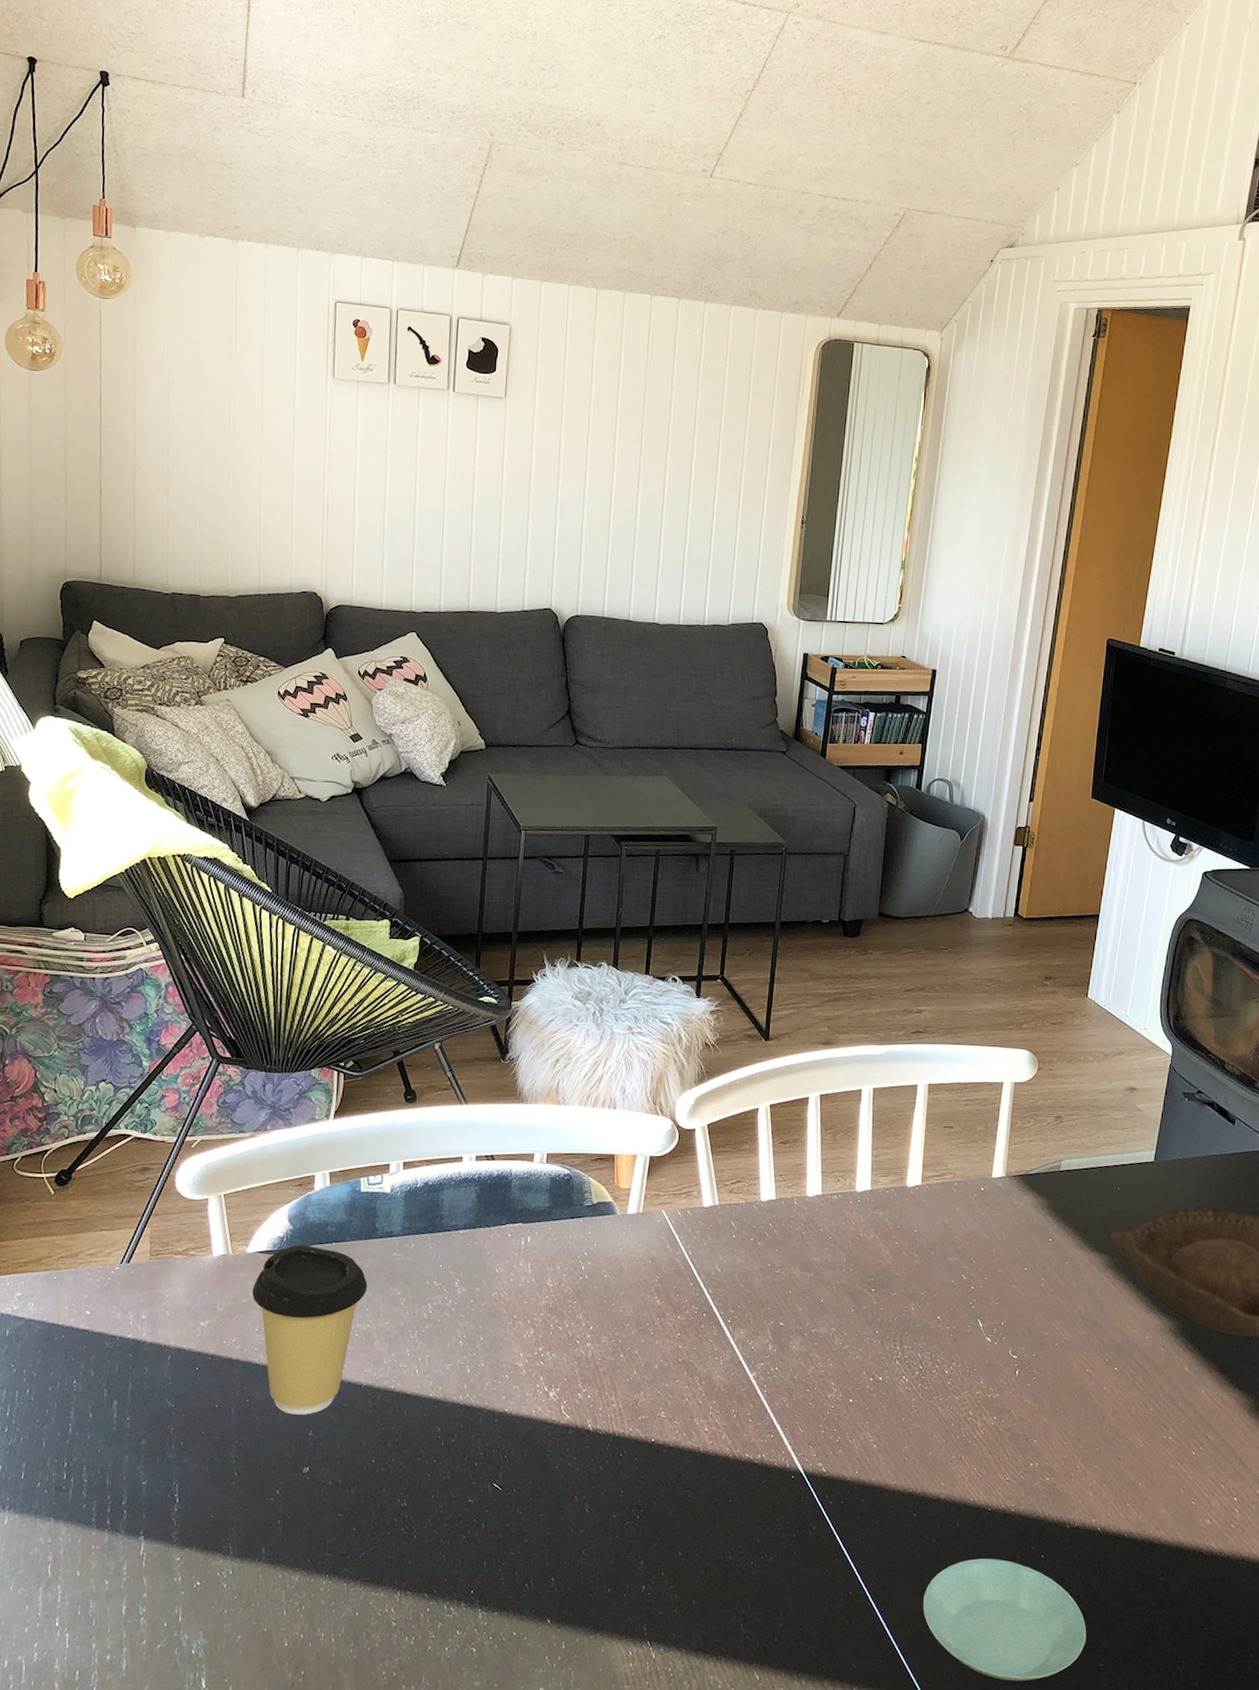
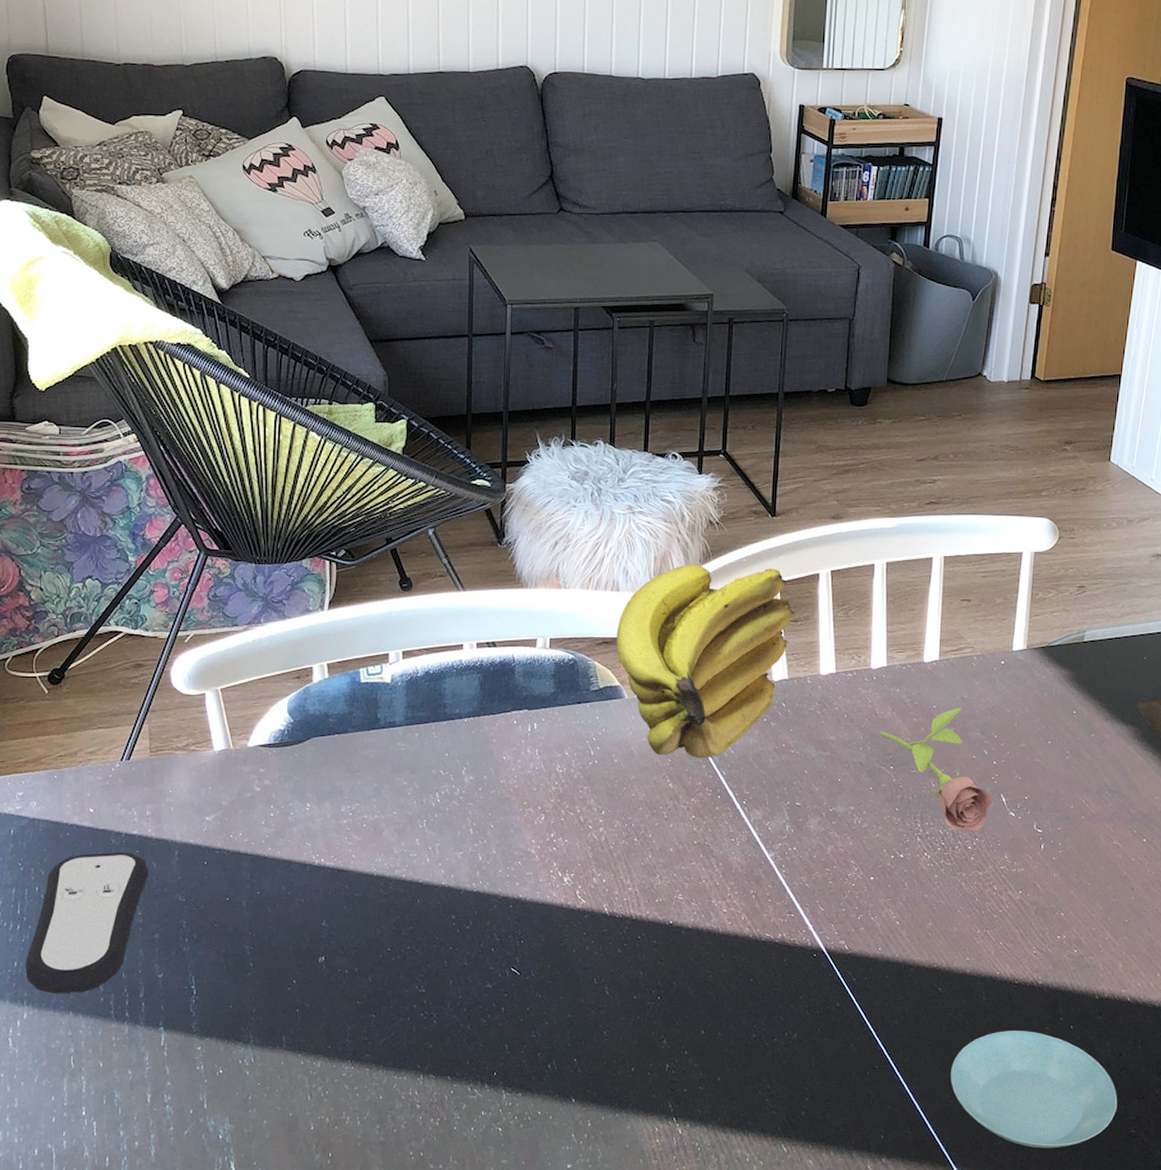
remote control: none [9,1356,141,1499] -> present [25,852,149,994]
coffee cup: present [252,1245,368,1415] -> none [256,737,373,906]
banana: none [610,1084,785,1276] -> present [616,564,795,759]
flower: none [862,1232,971,1356] -> present [880,708,993,831]

